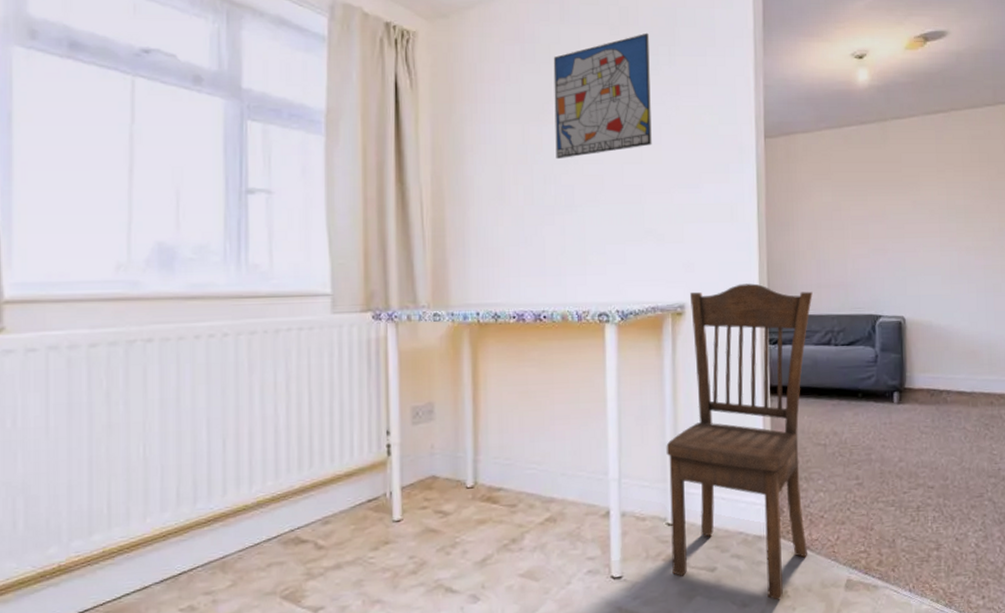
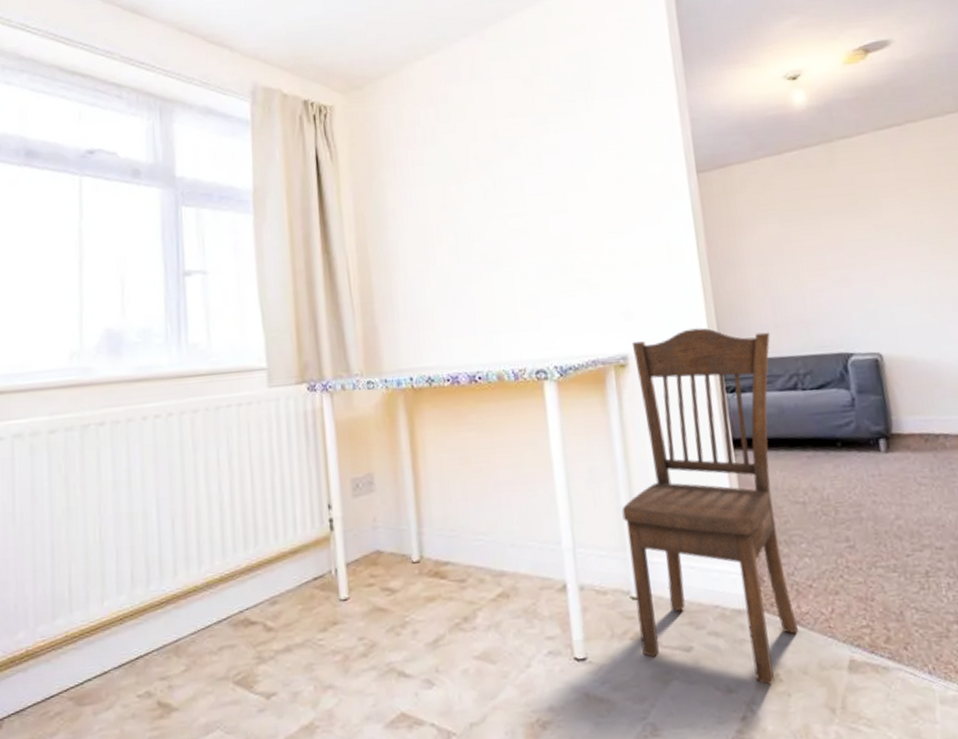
wall art: present [553,32,652,160] -> none [468,80,576,216]

